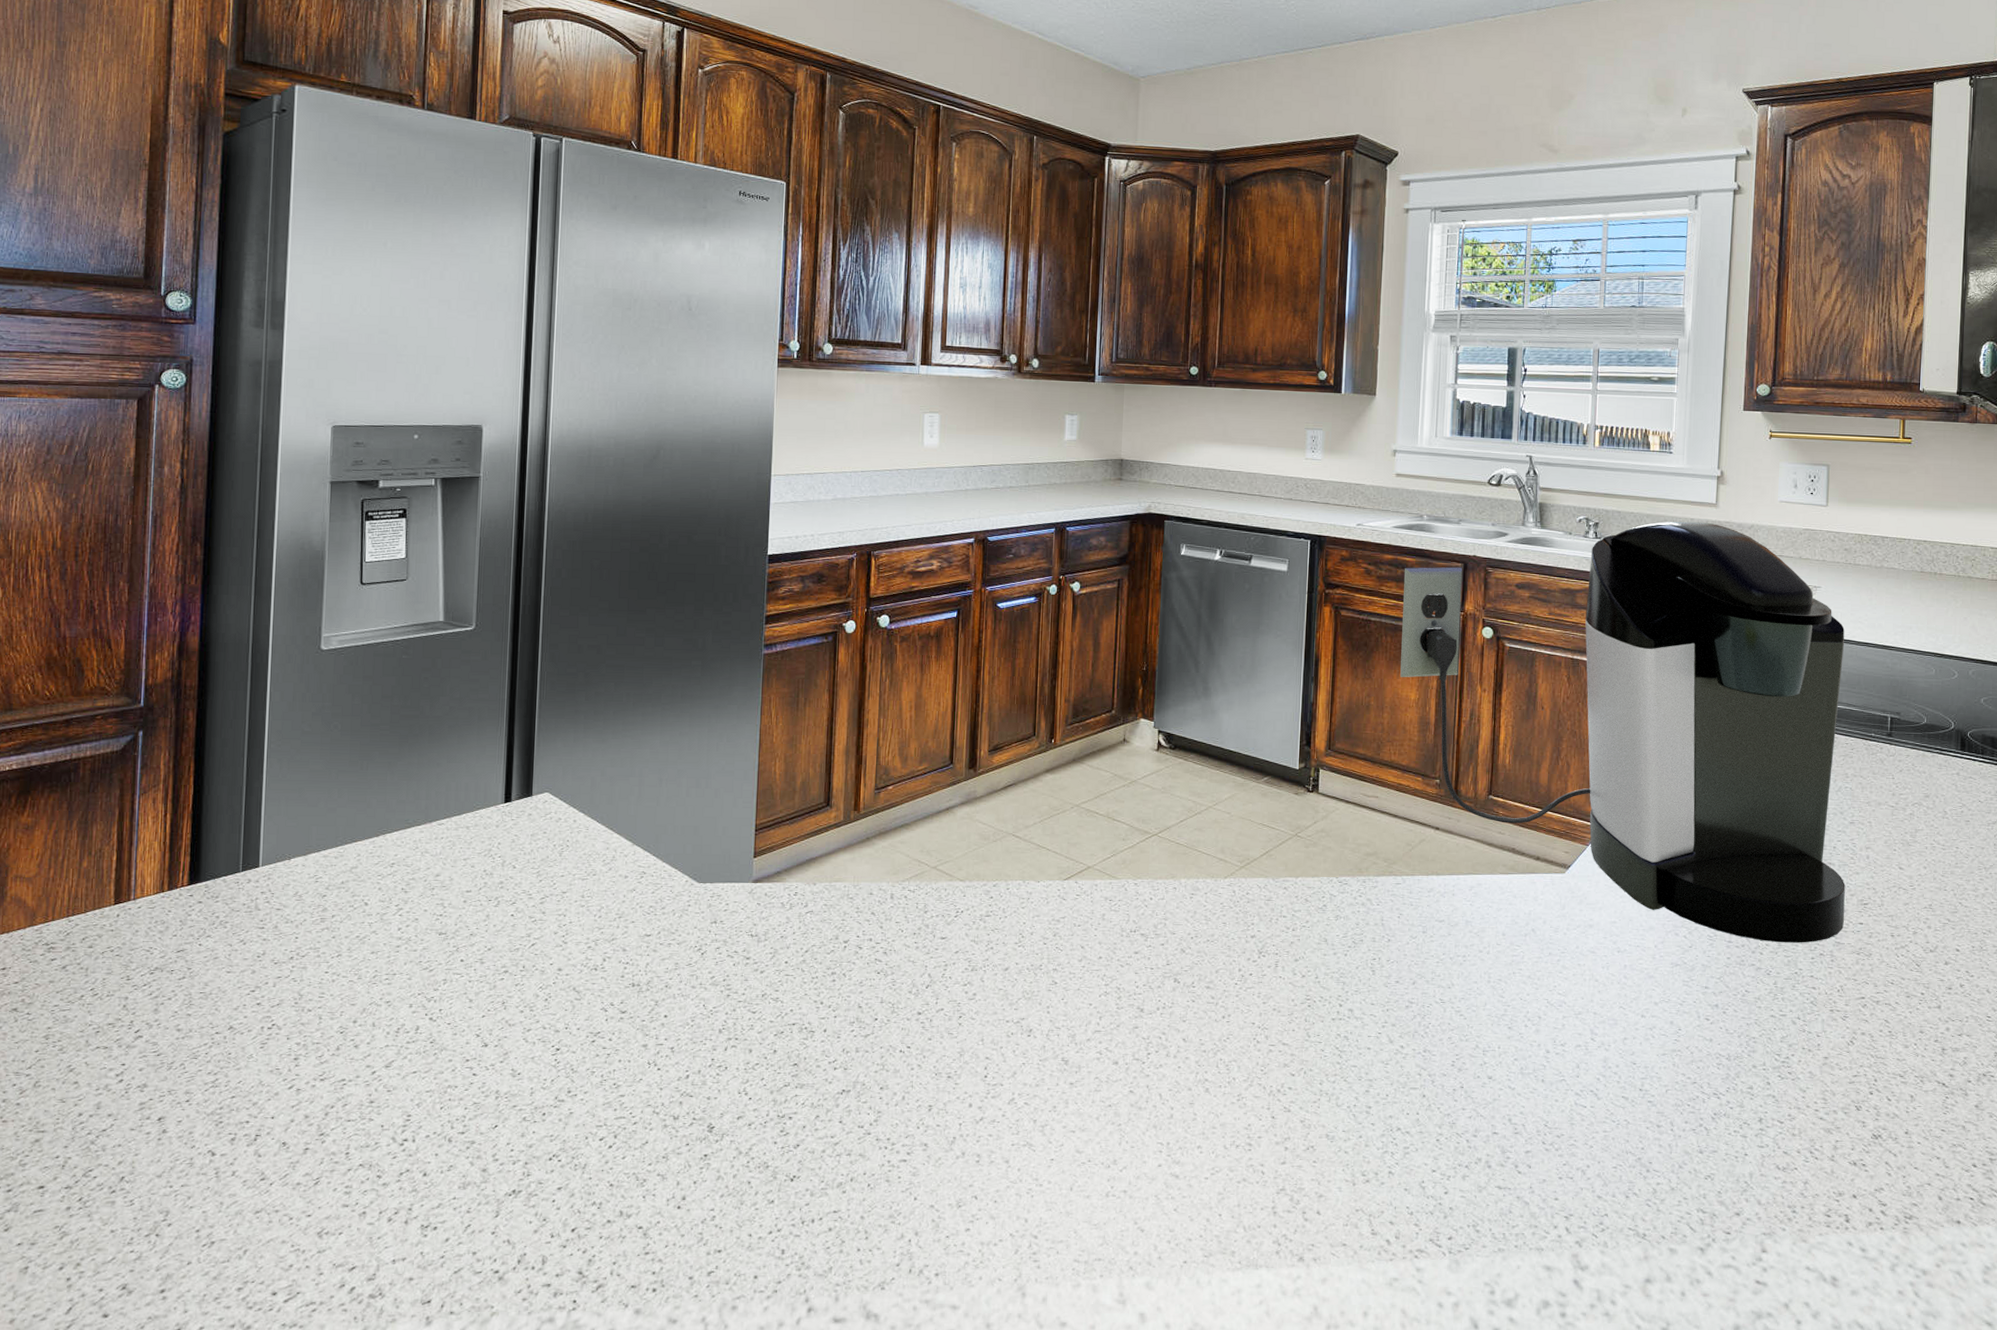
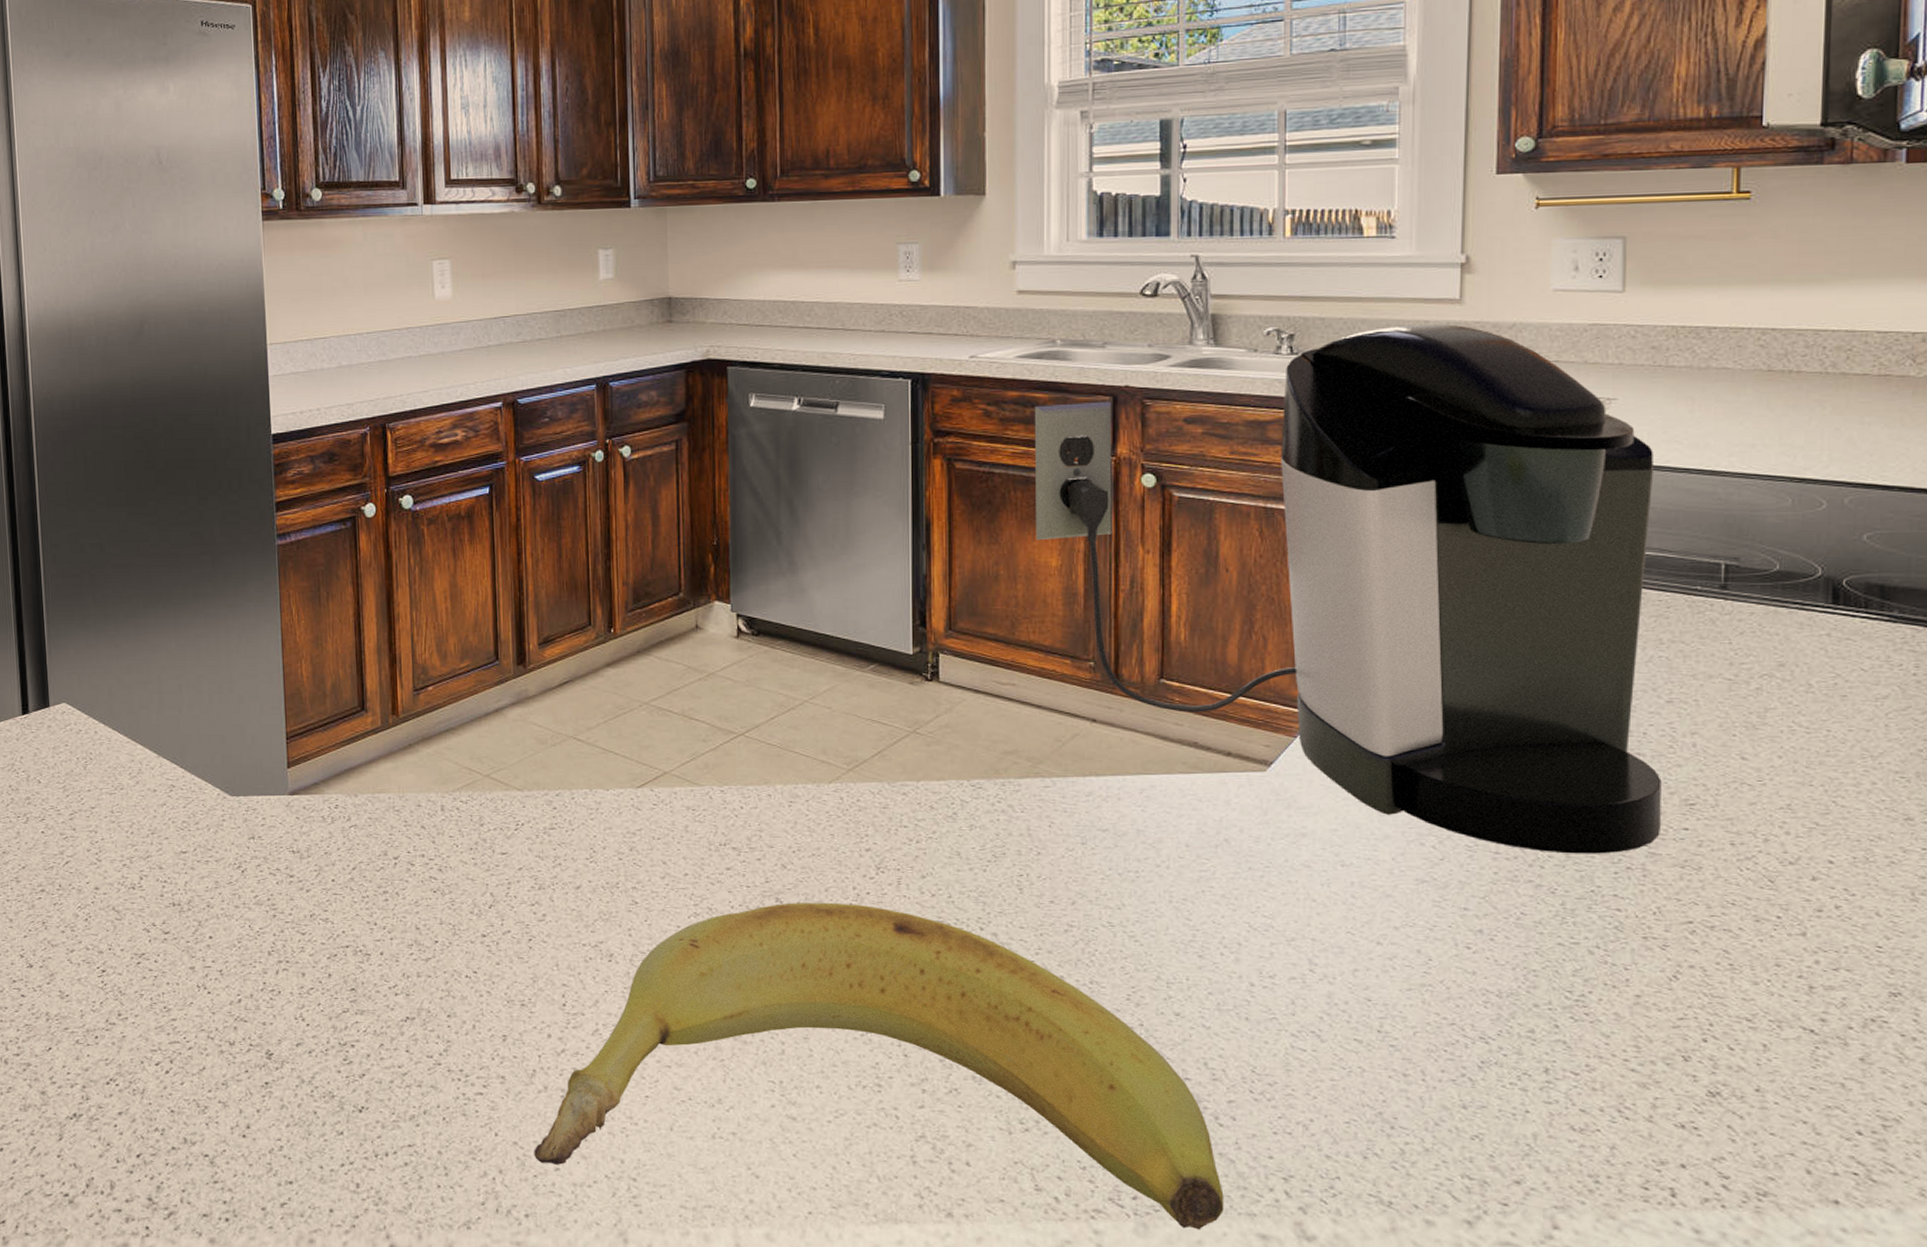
banana: none [948,983,1519,1265] -> present [534,903,1224,1230]

